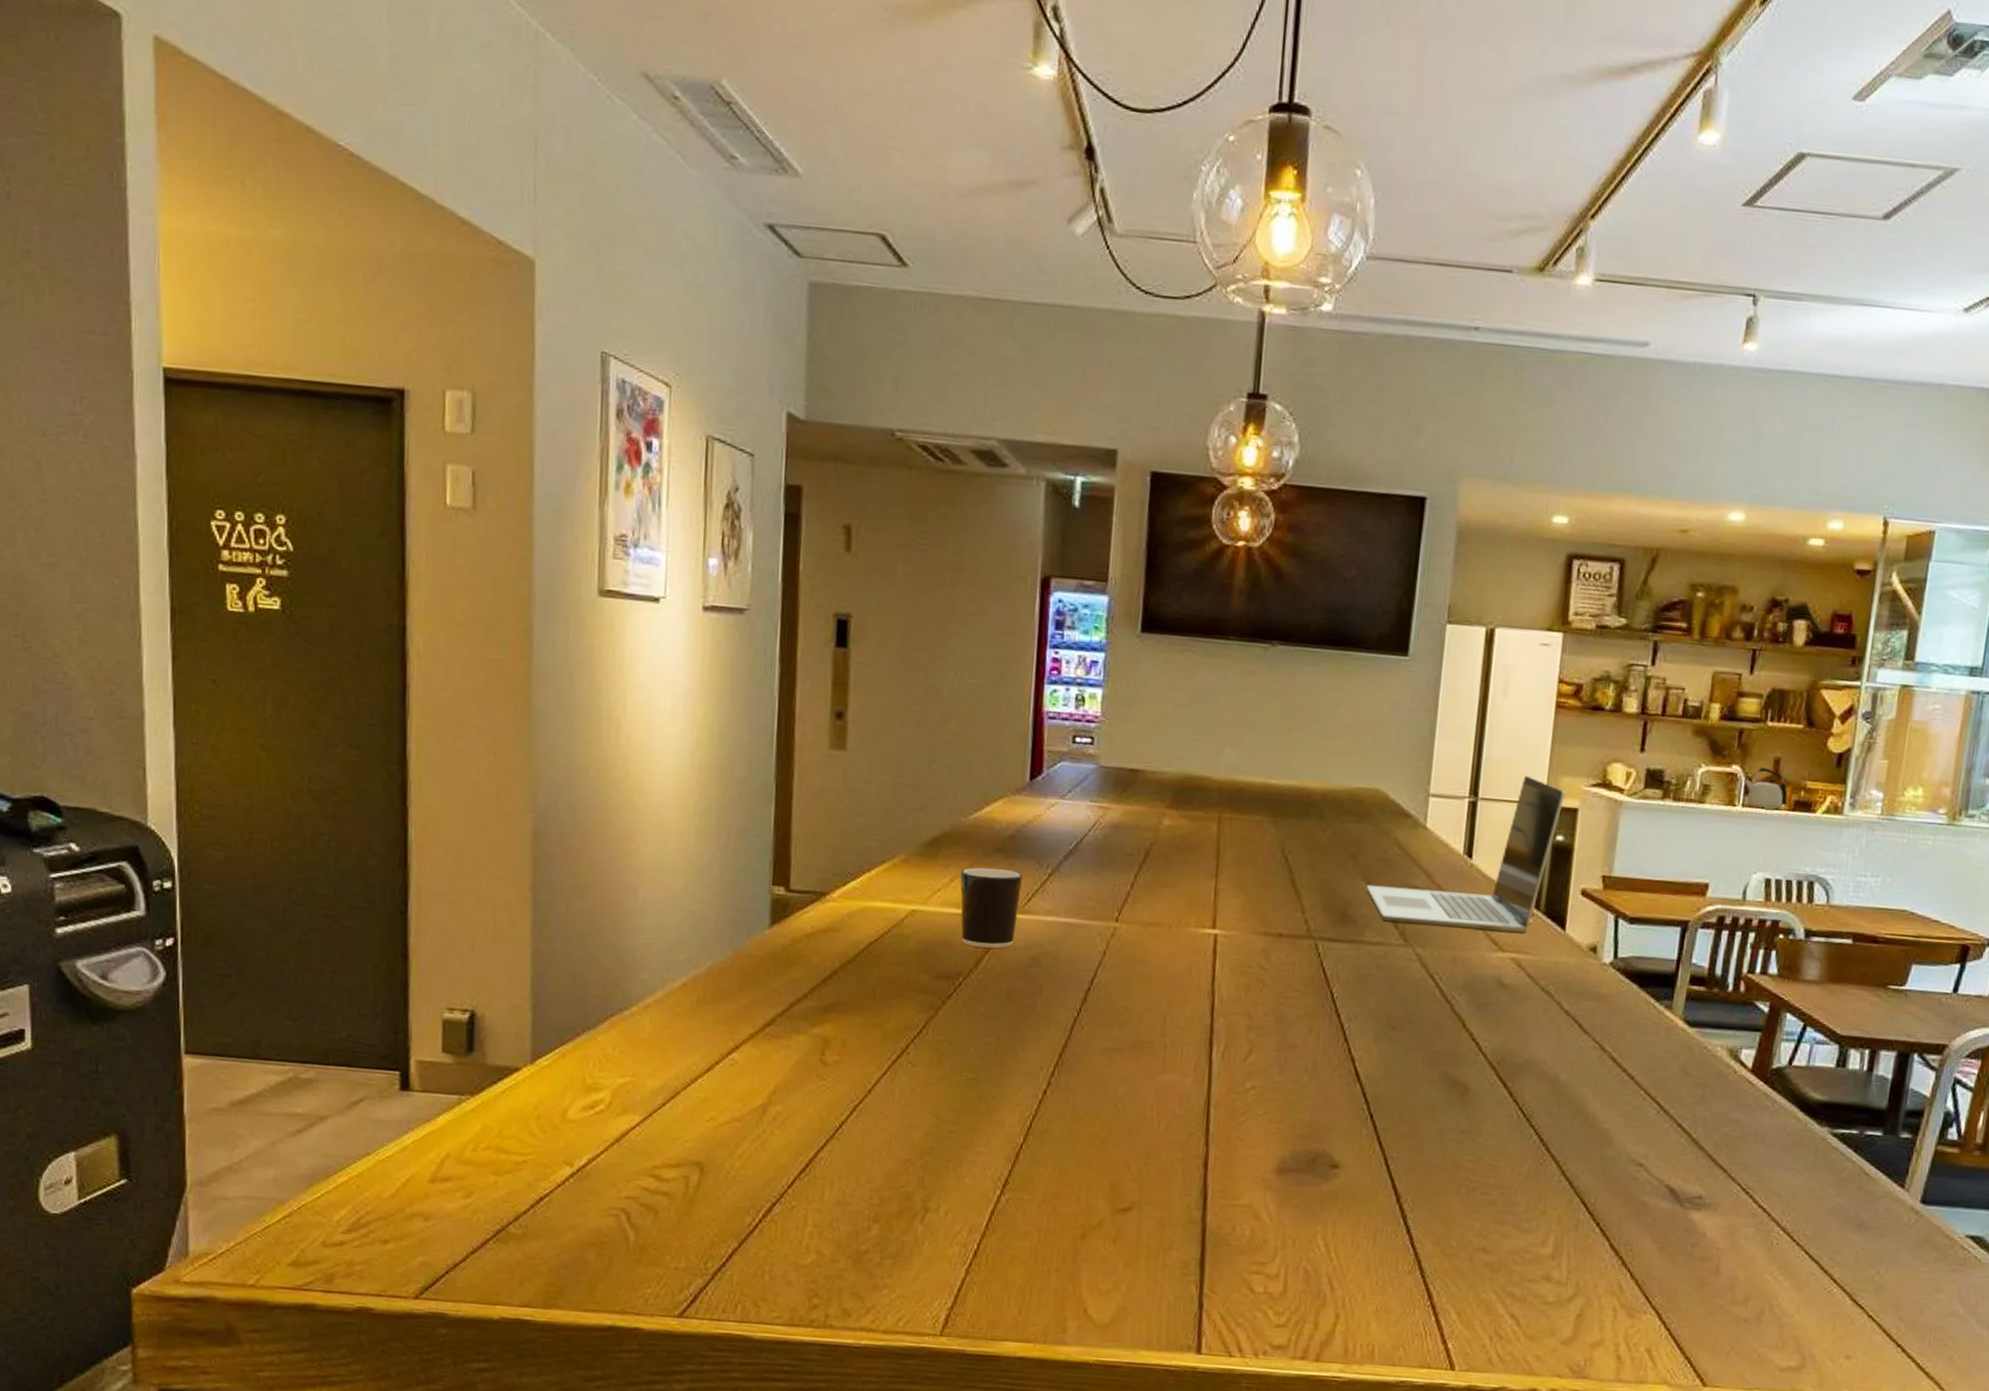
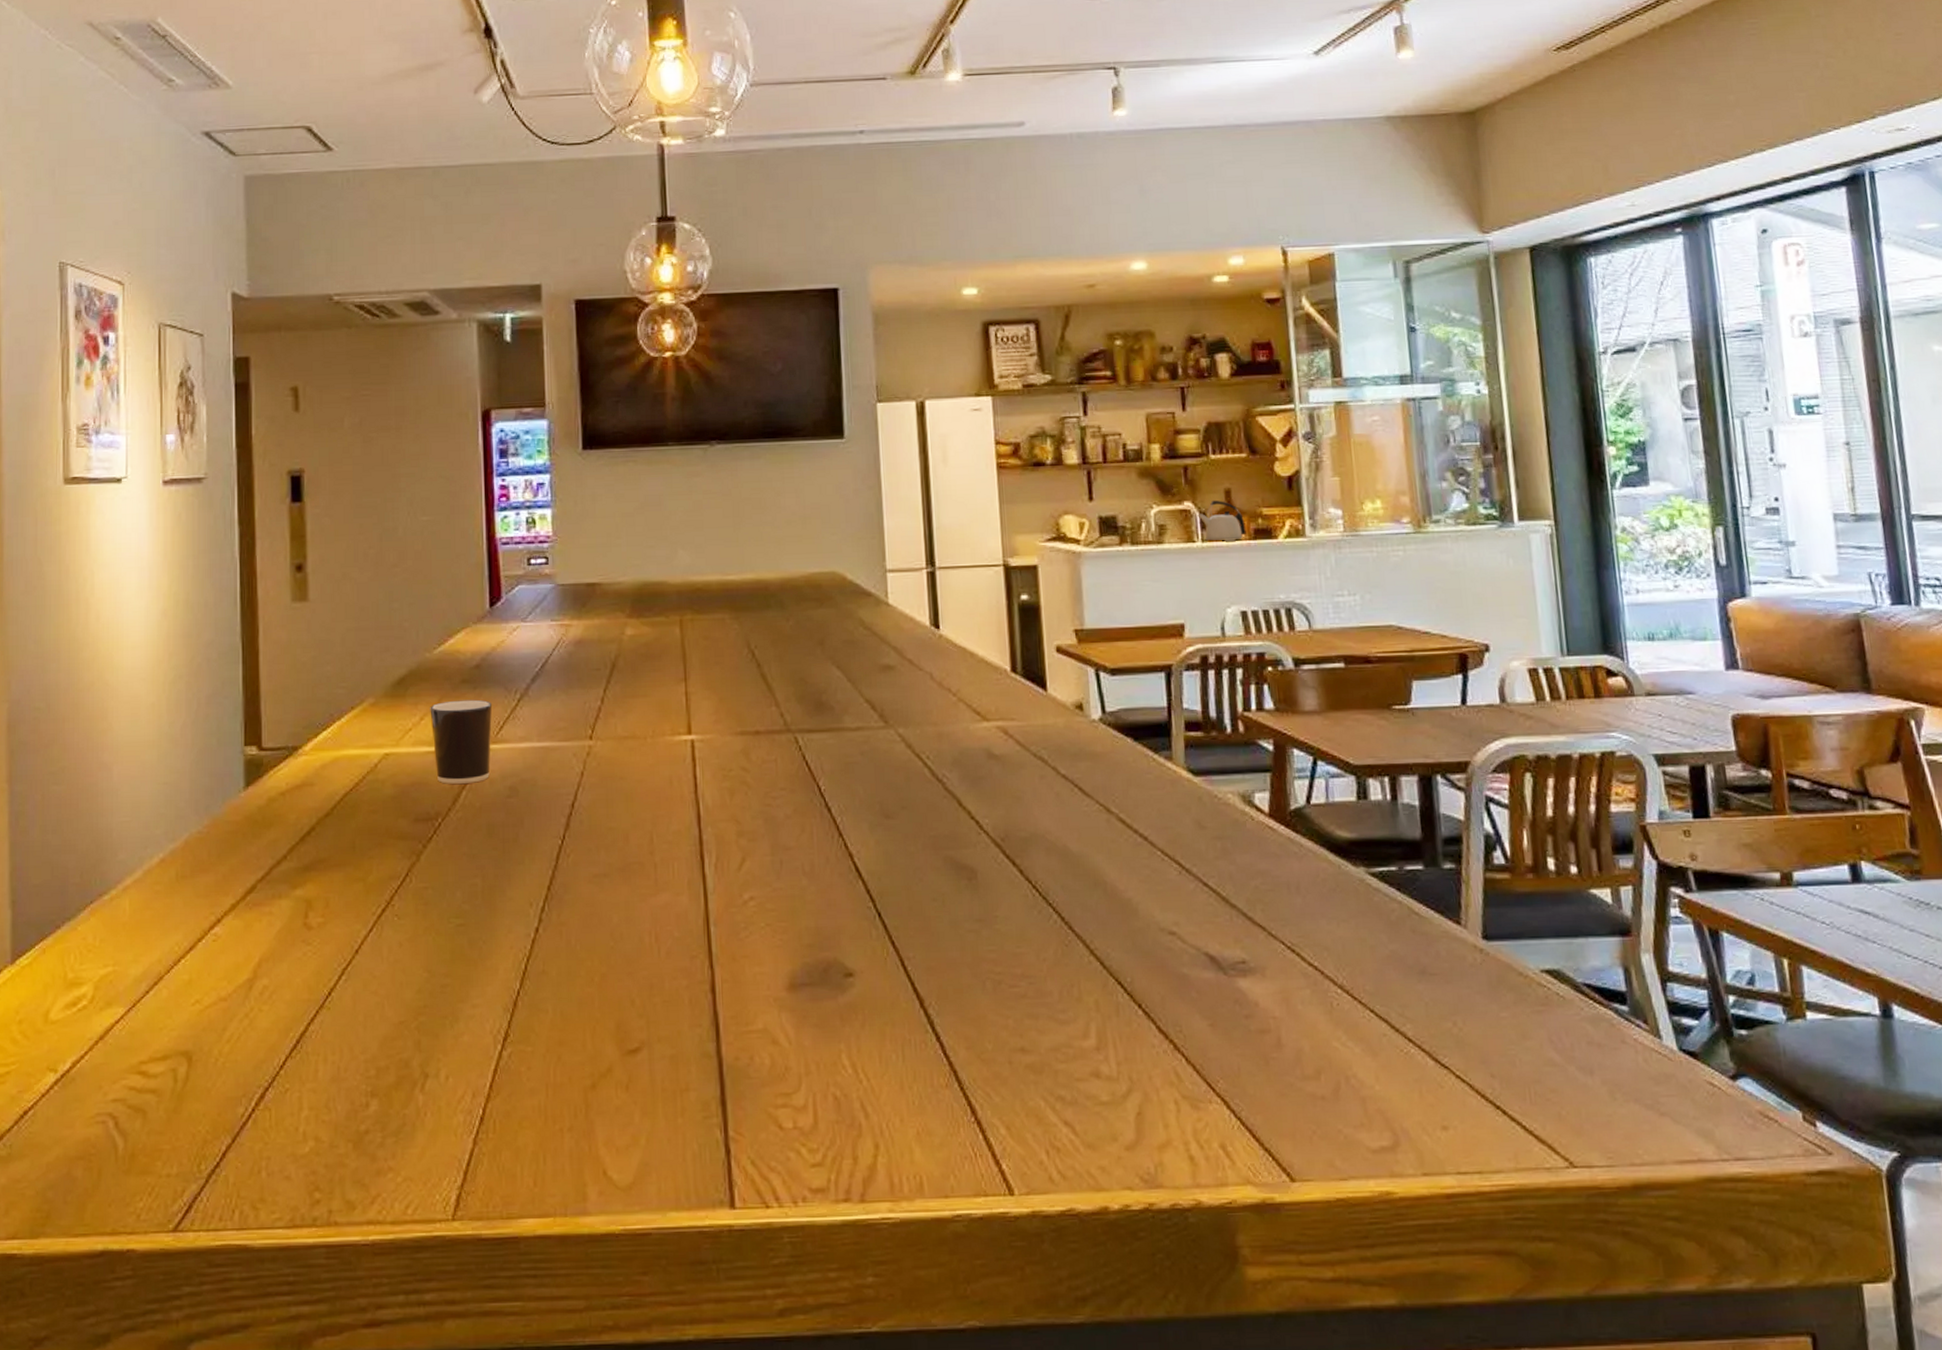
laptop: present [1366,775,1566,933] -> none [838,539,1022,706]

